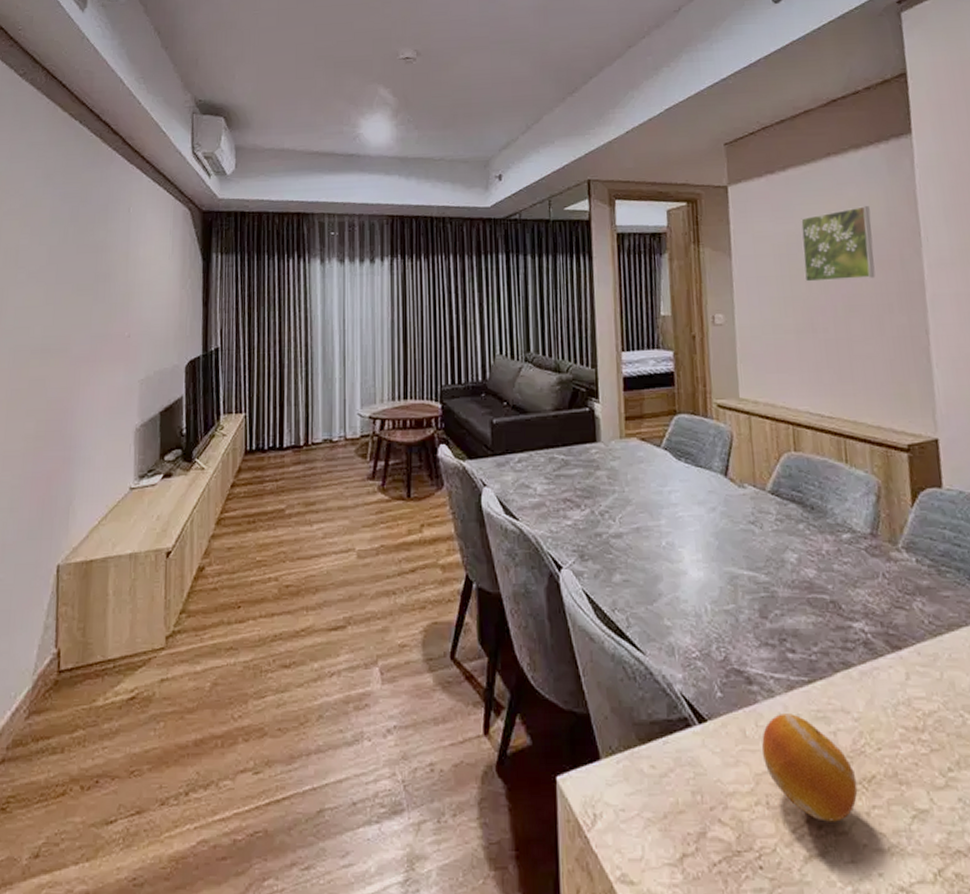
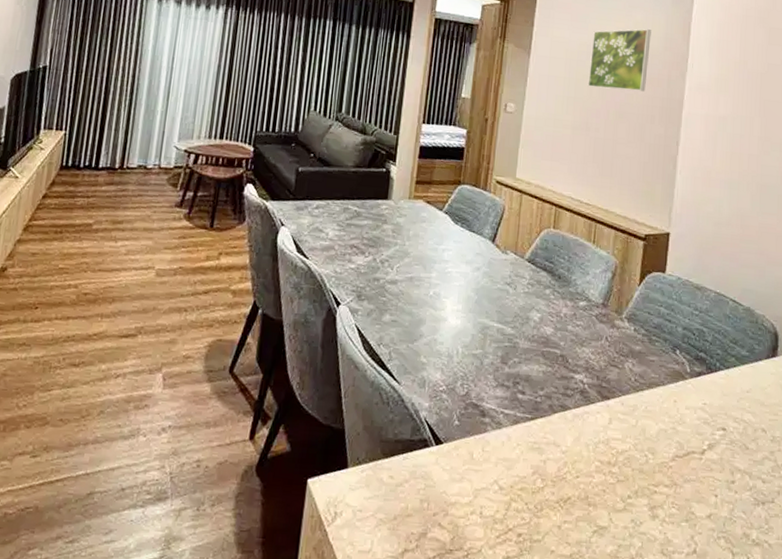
fruit: present [762,714,858,822] -> none [484,442,556,532]

